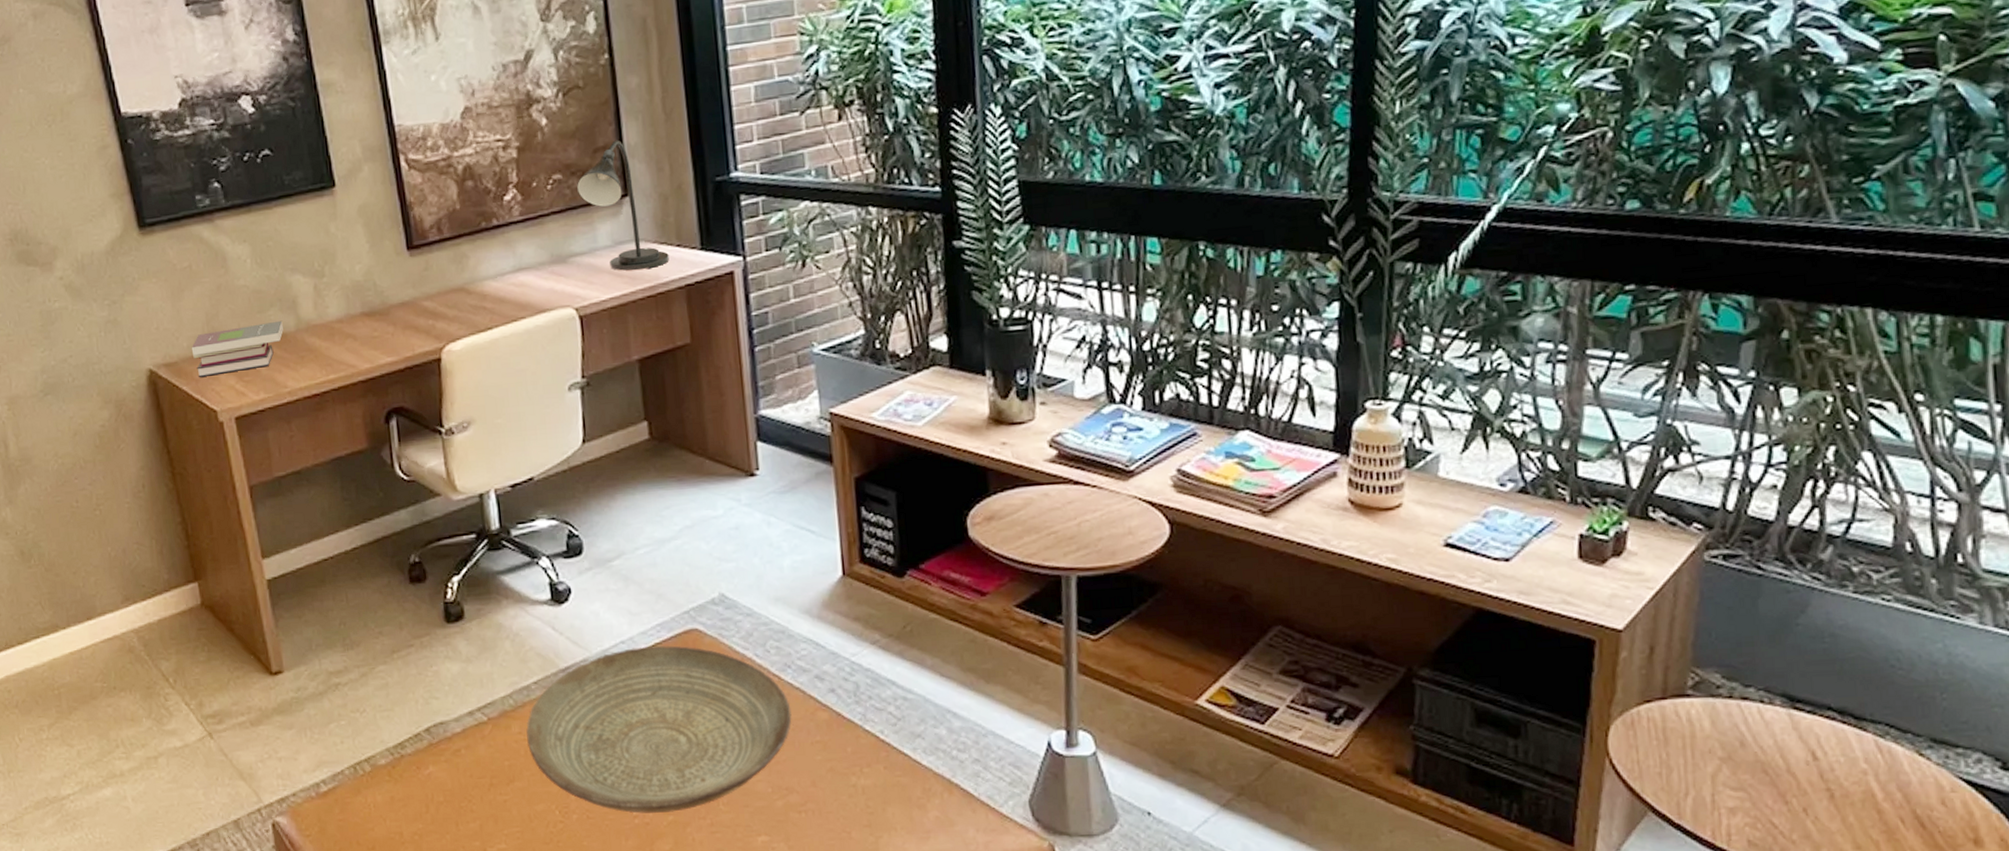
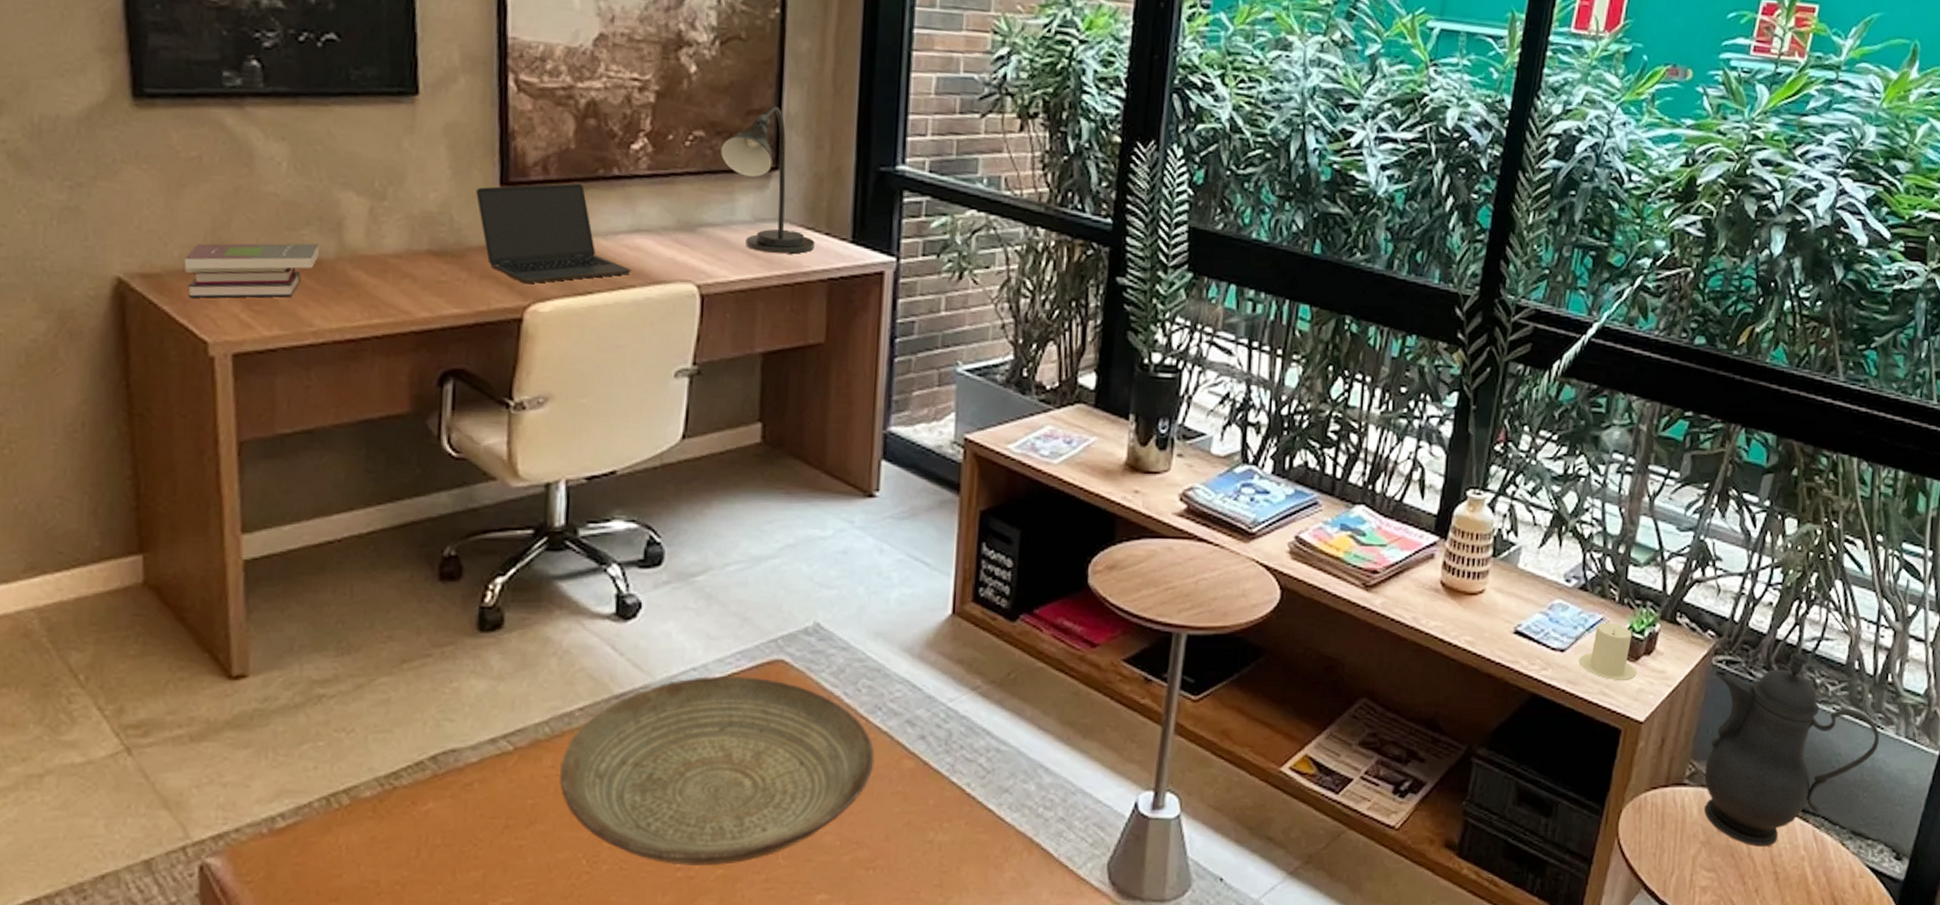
laptop: none [390,237,520,329] -> present [476,183,631,284]
candle: none [1529,525,1606,588] -> present [1579,622,1637,681]
coffeepot: none [1708,538,1956,762] -> present [1703,652,1879,848]

